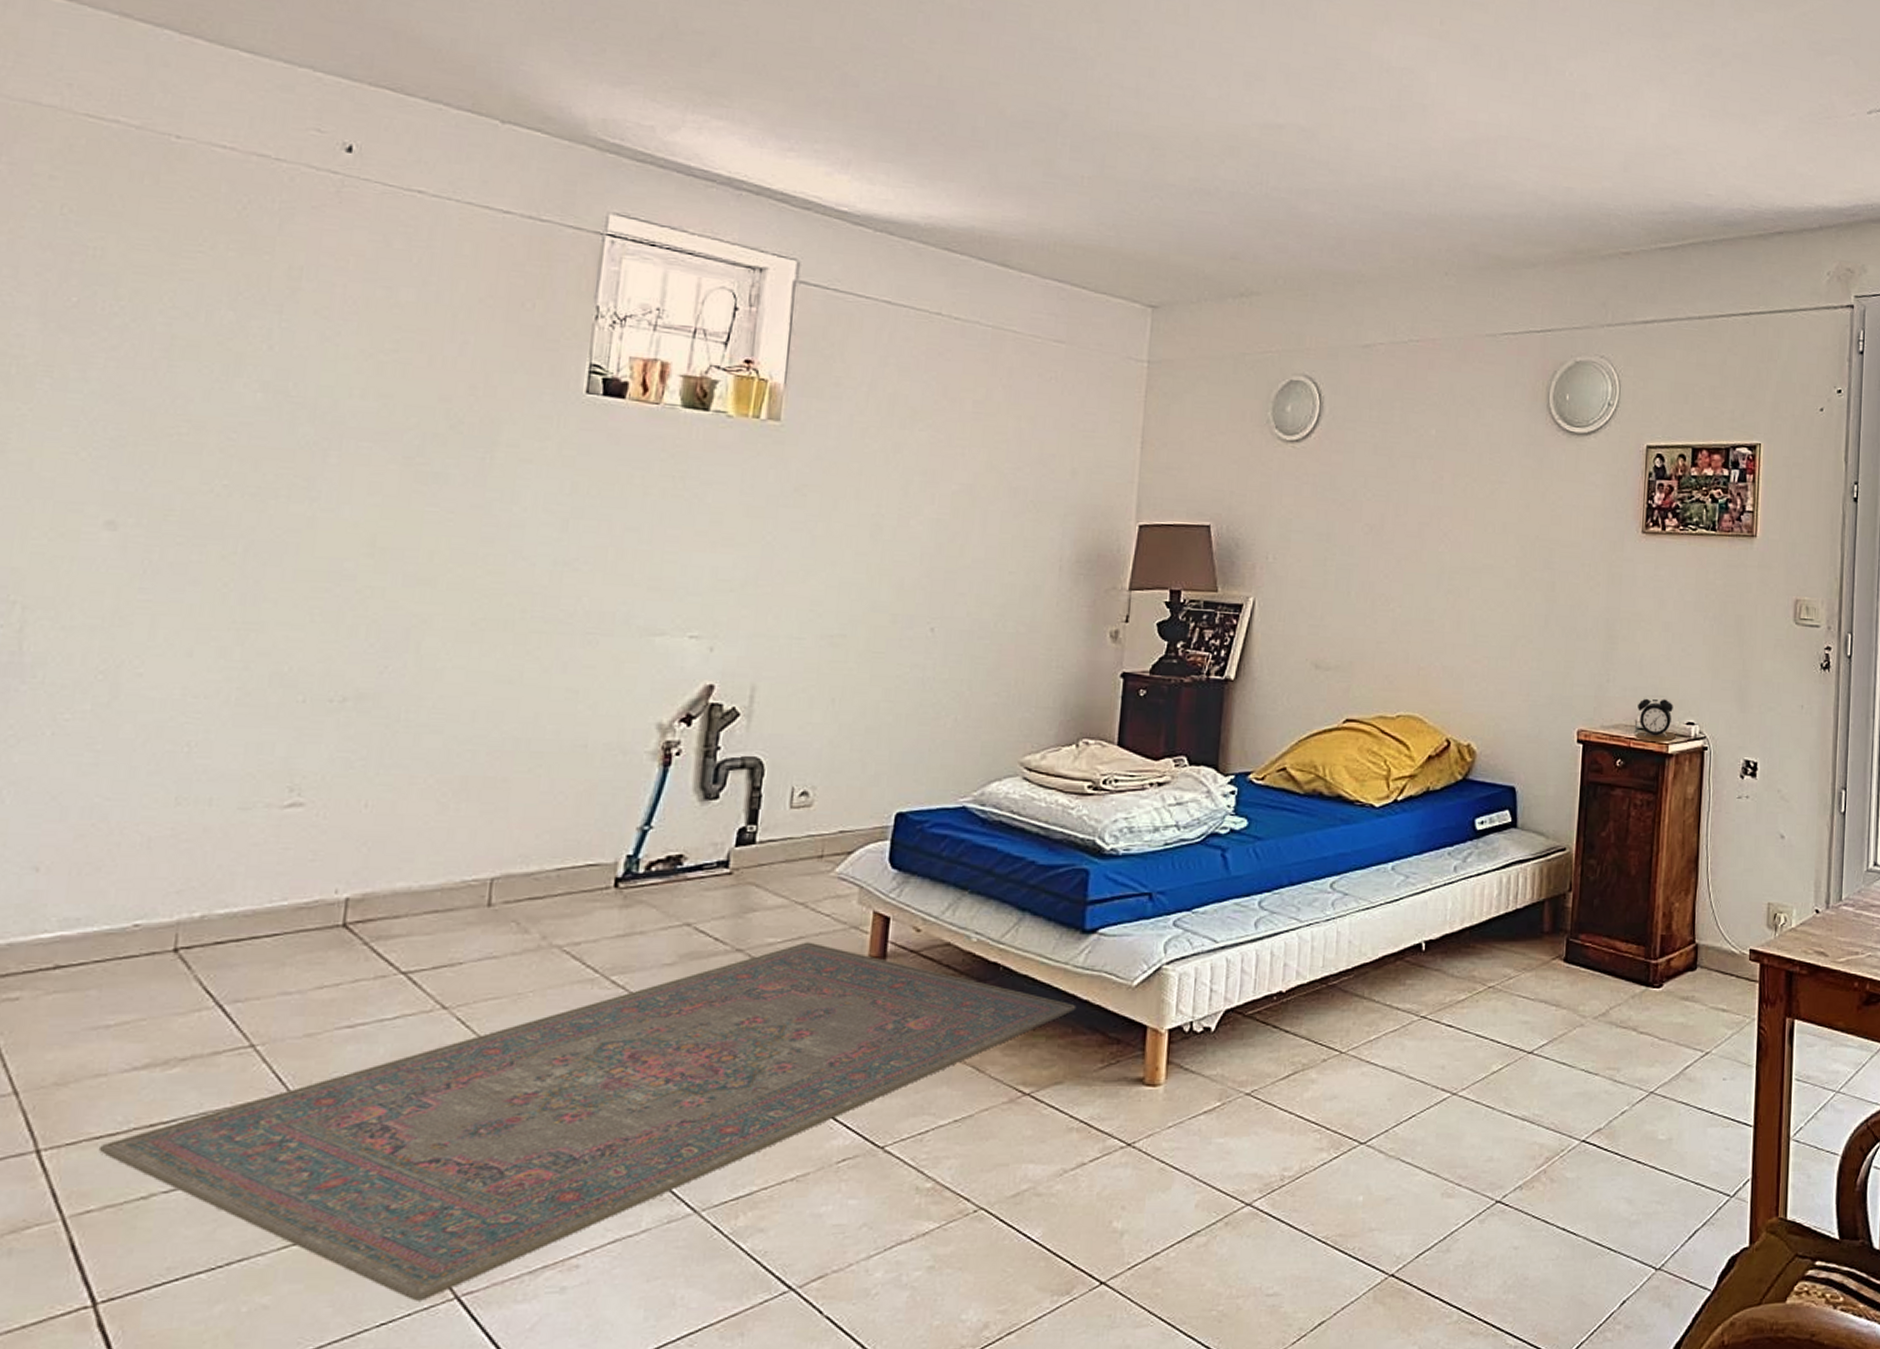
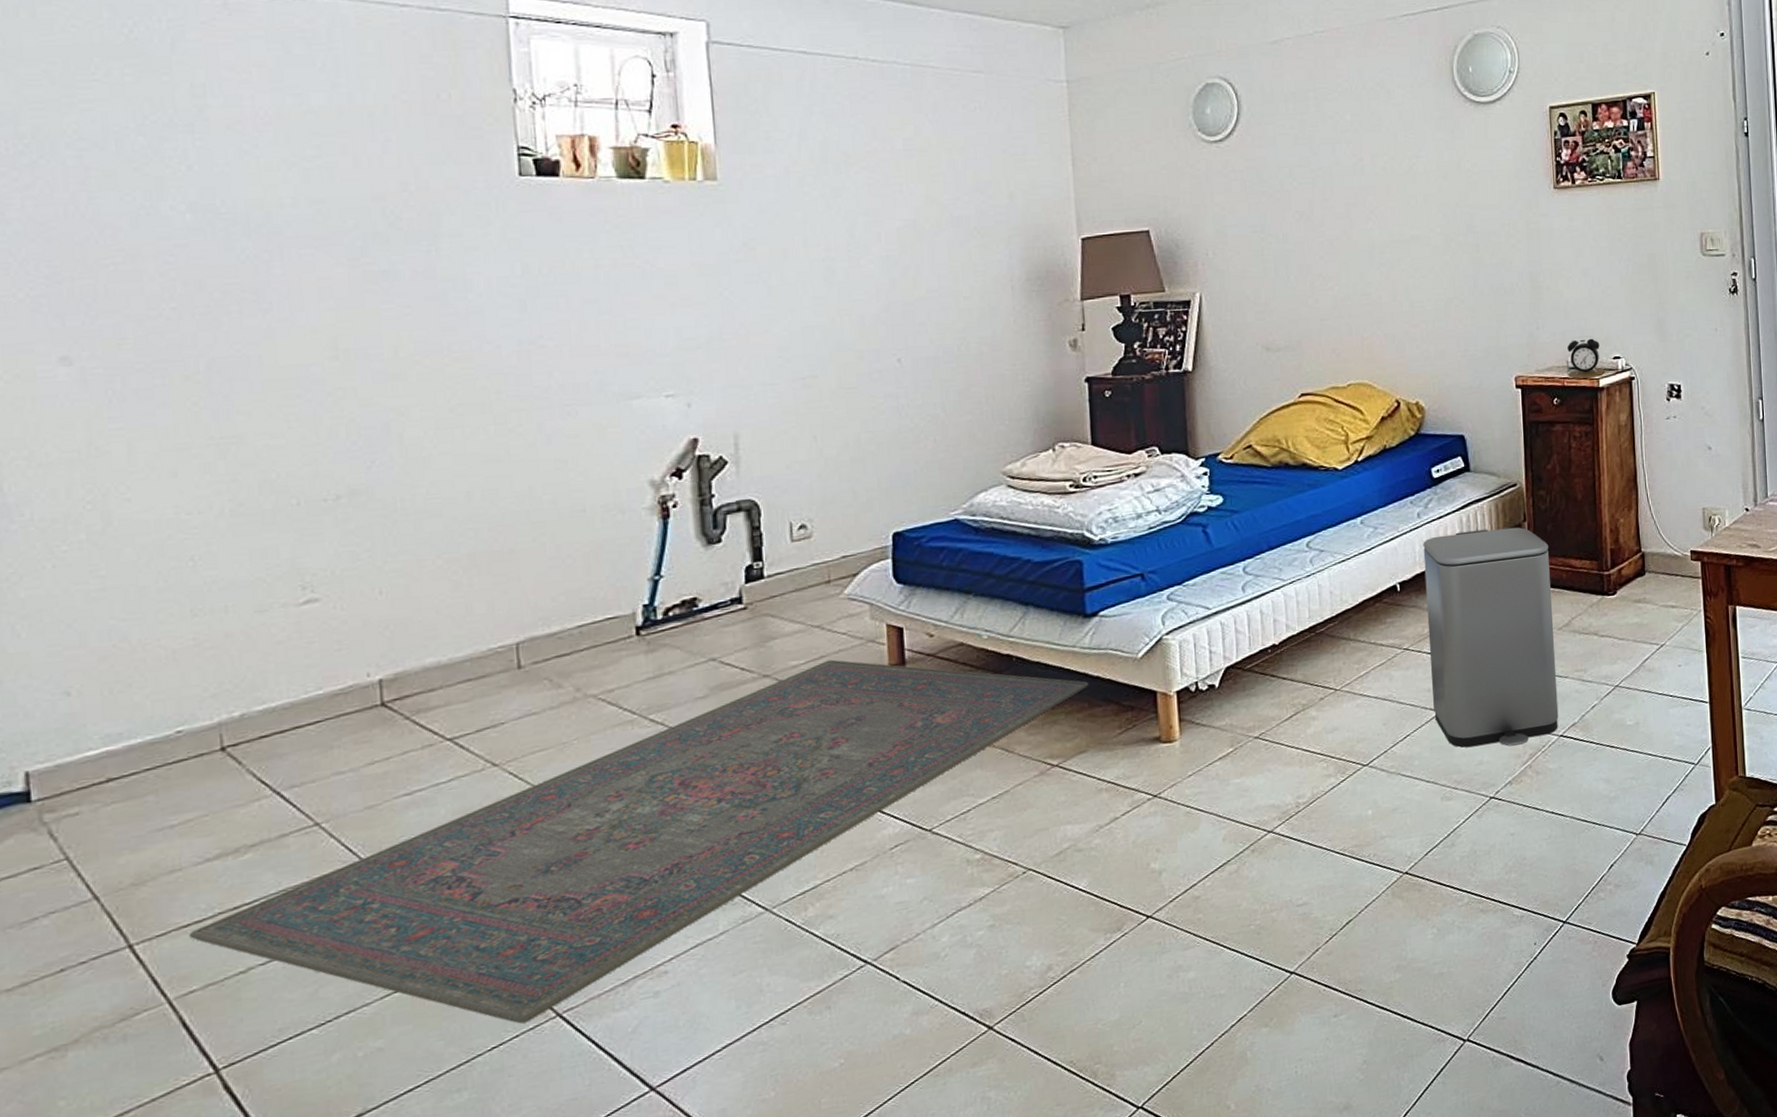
pedal bin: none [1445,893,1594,1145] -> present [1423,527,1559,748]

